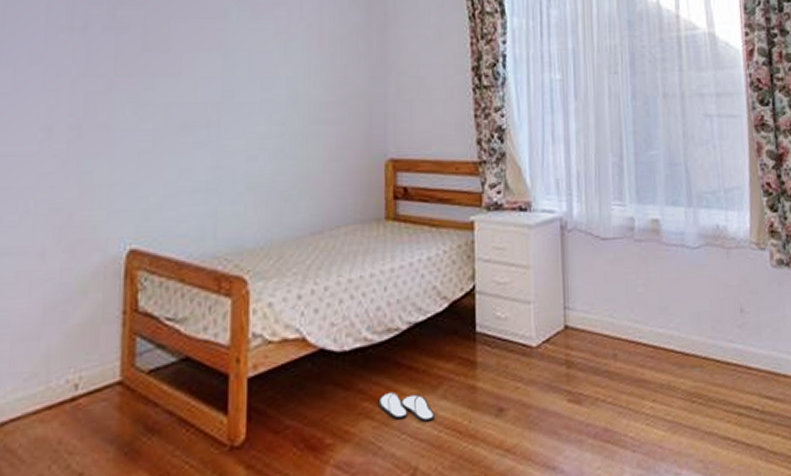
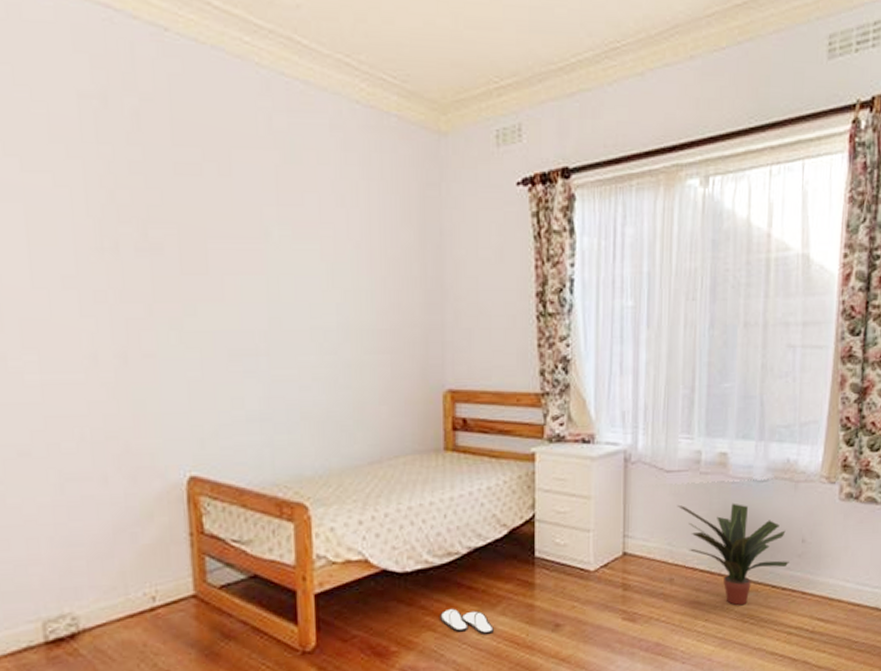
potted plant: none [614,271,731,384] -> present [677,503,789,606]

